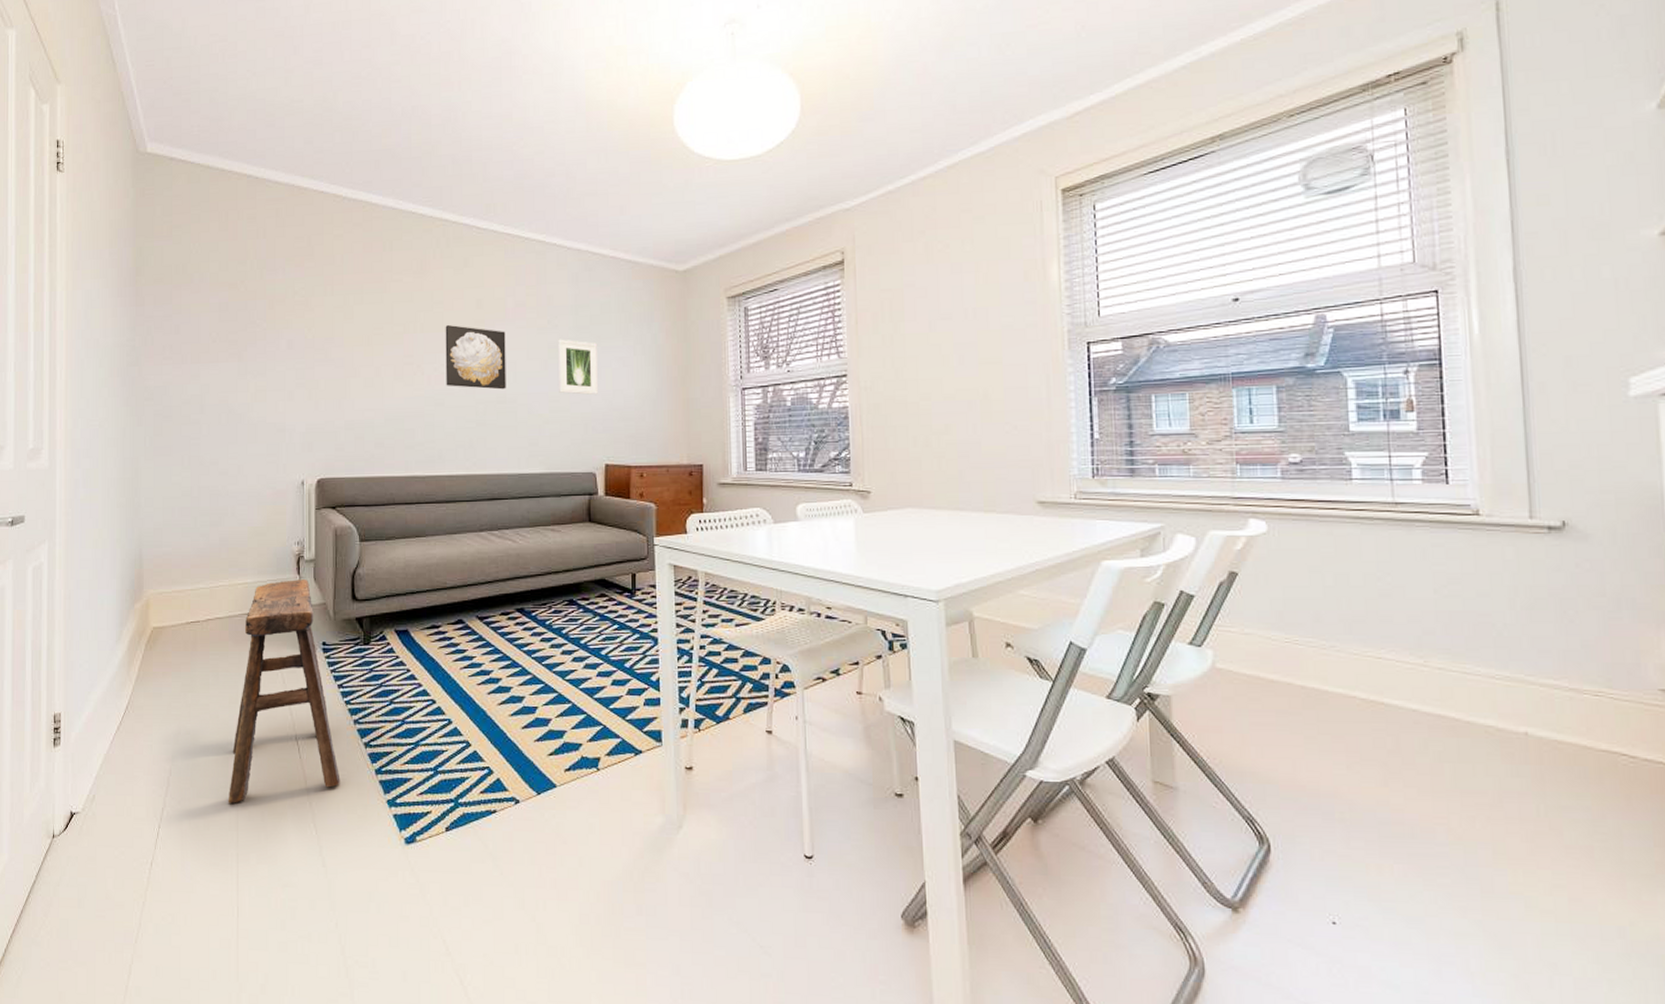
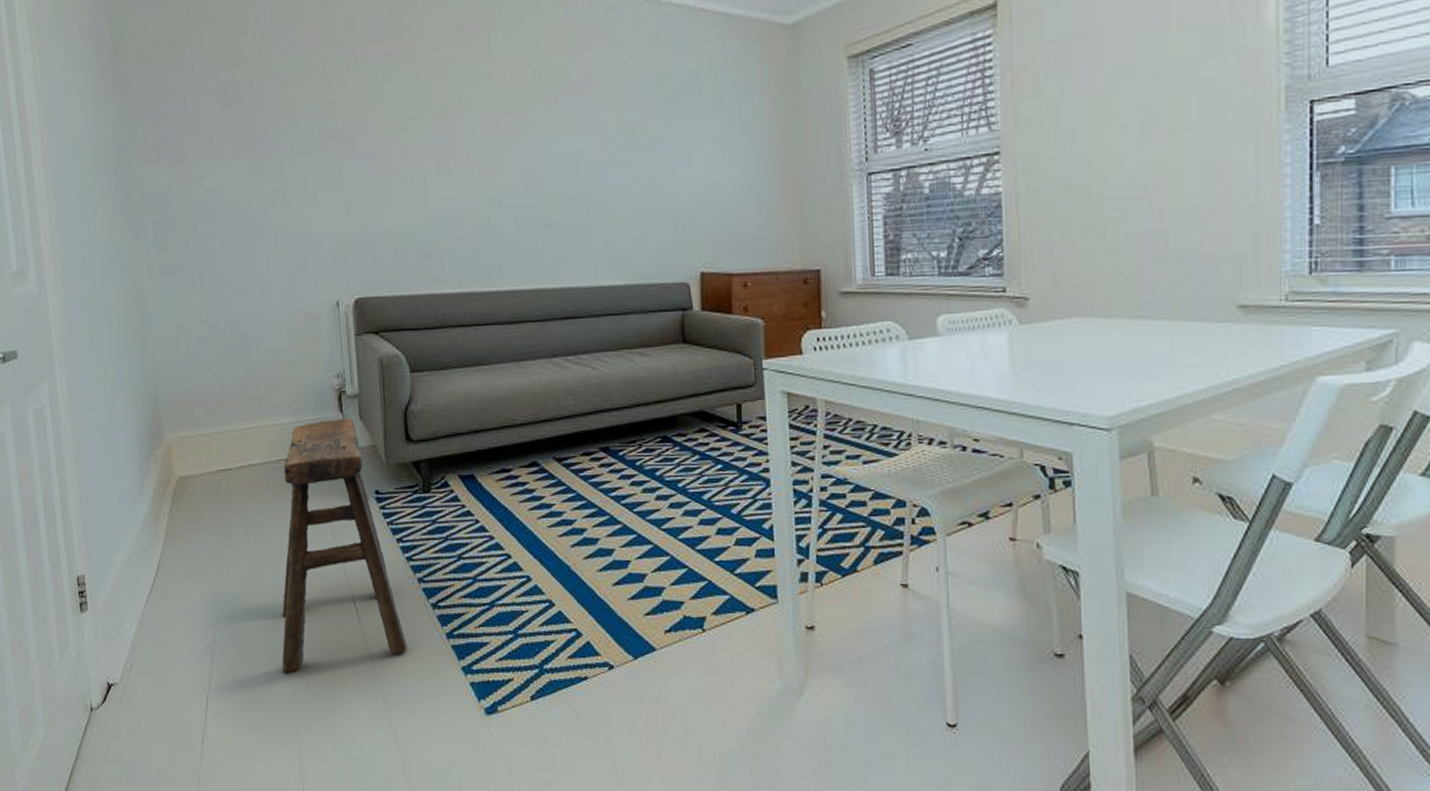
wall art: present [445,325,506,390] -> none [496,103,576,184]
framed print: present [558,339,598,396] -> none [637,117,688,188]

